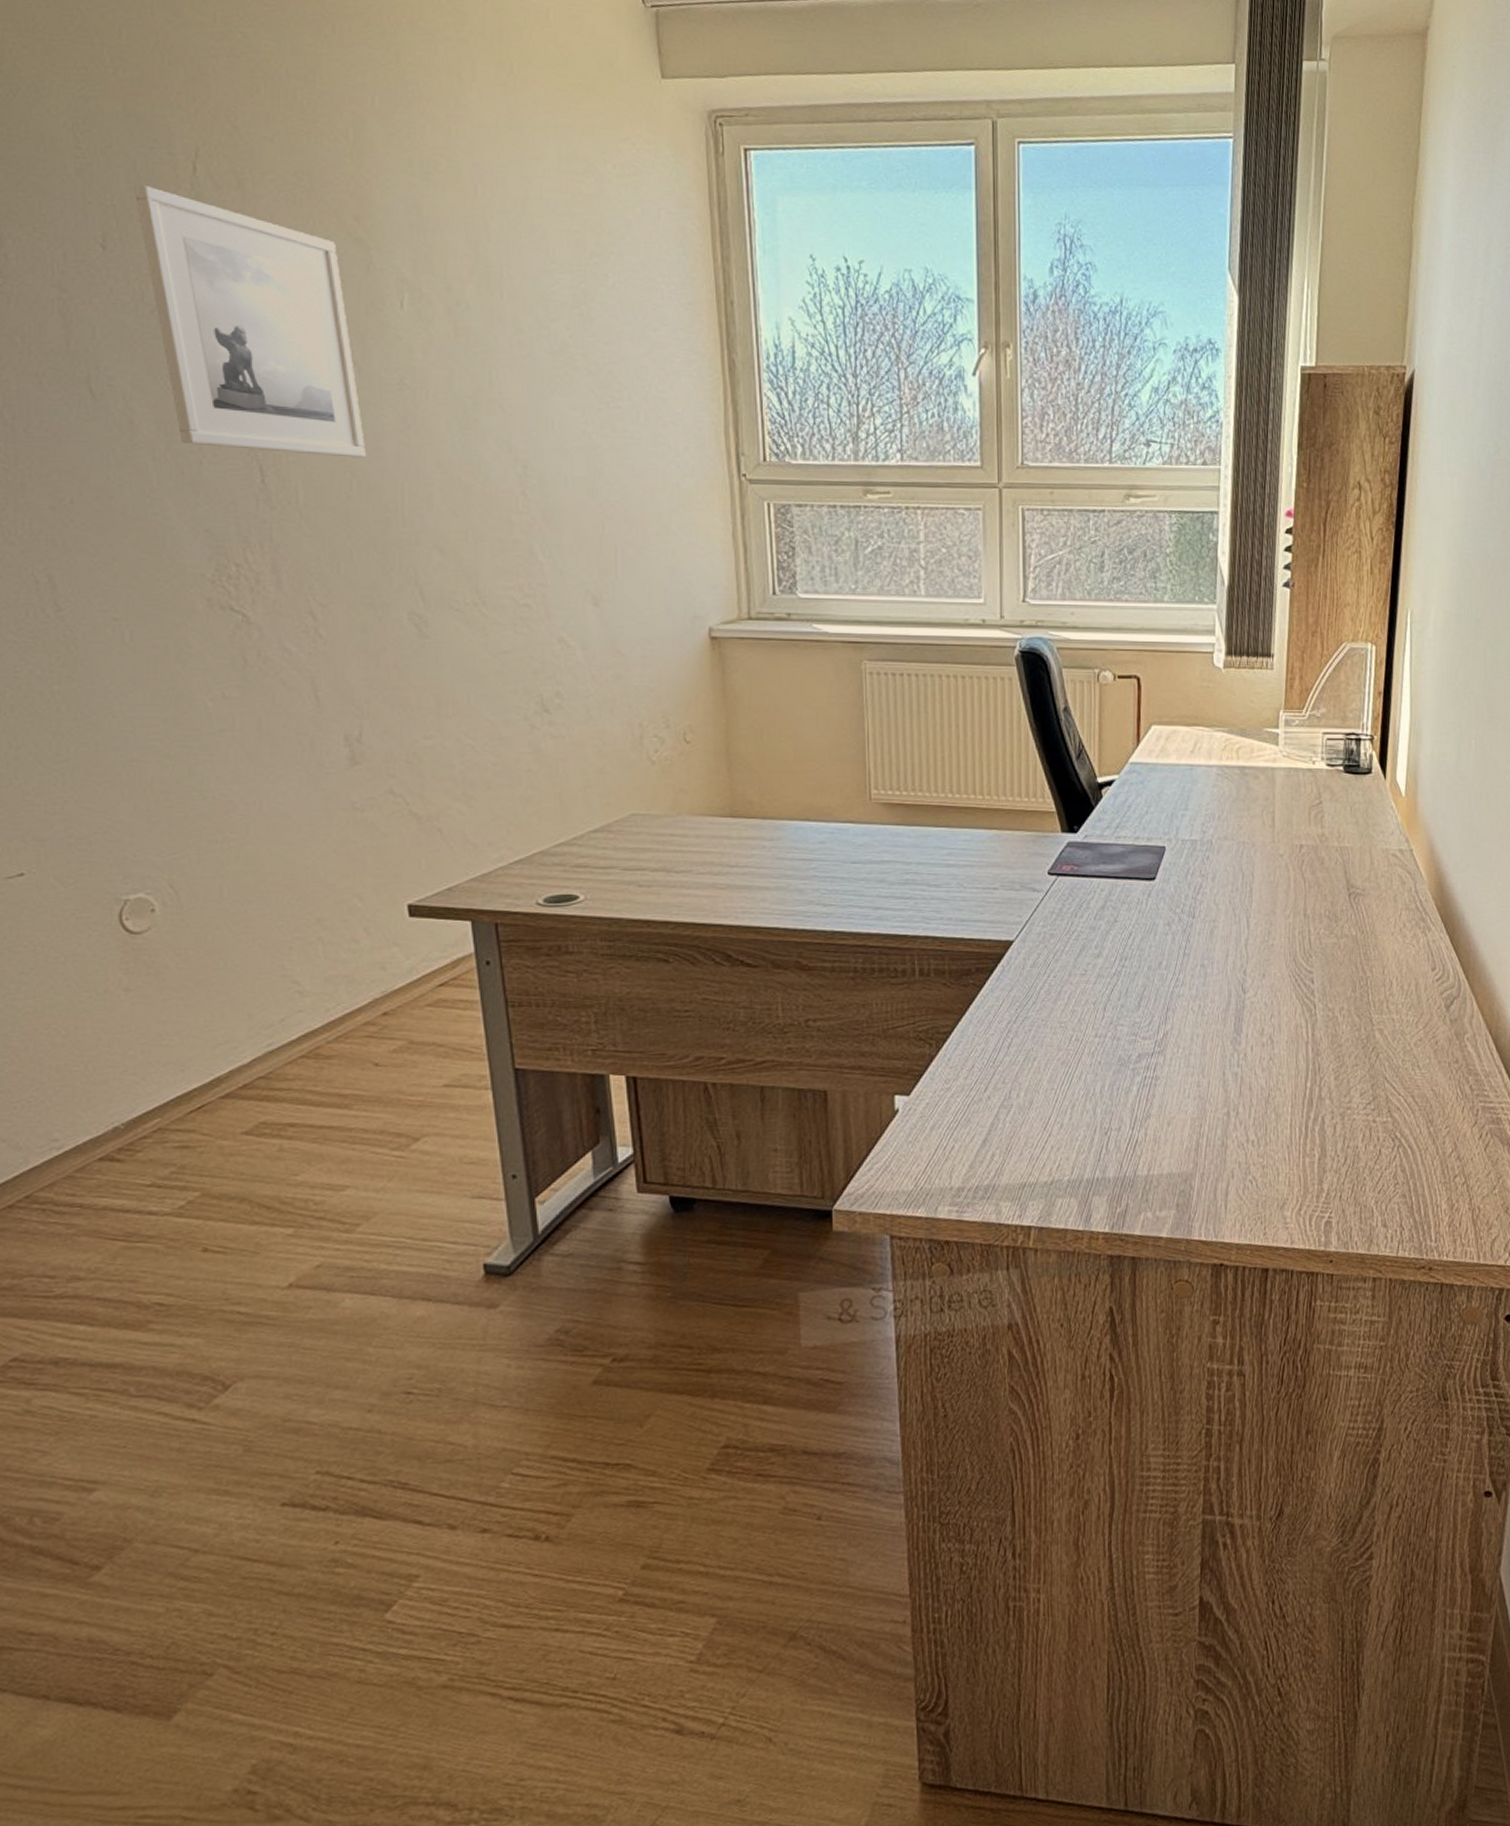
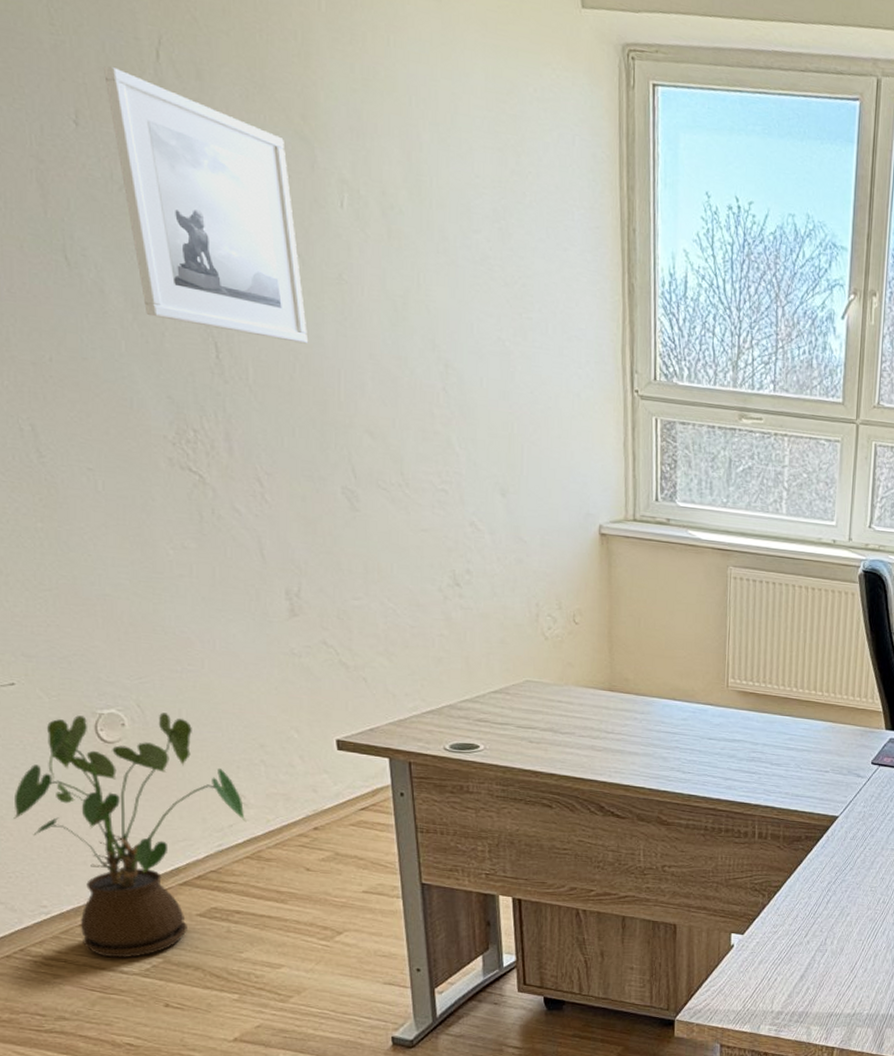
house plant: none [20,892,301,1197] -> present [14,712,247,958]

